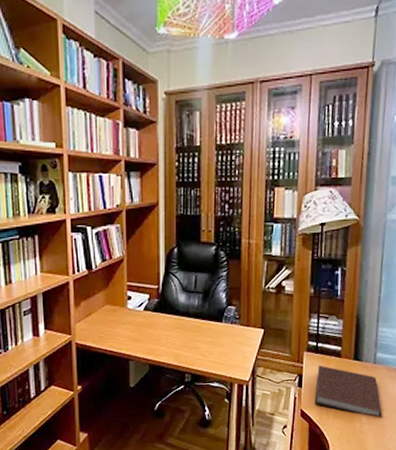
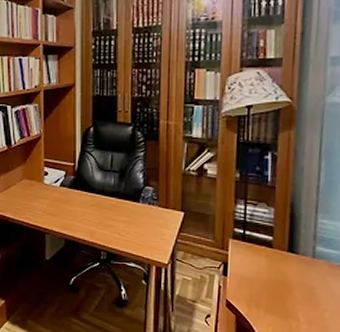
notebook: present [314,365,382,418] -> none [241,254,324,319]

